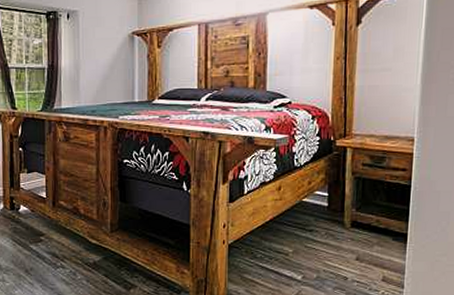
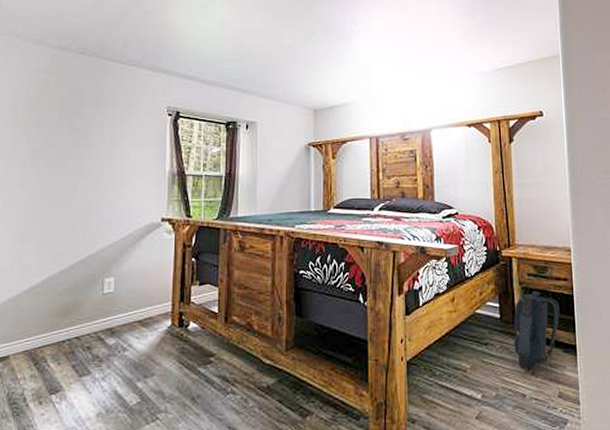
backpack: none [339,180,394,259] -> present [513,290,567,373]

